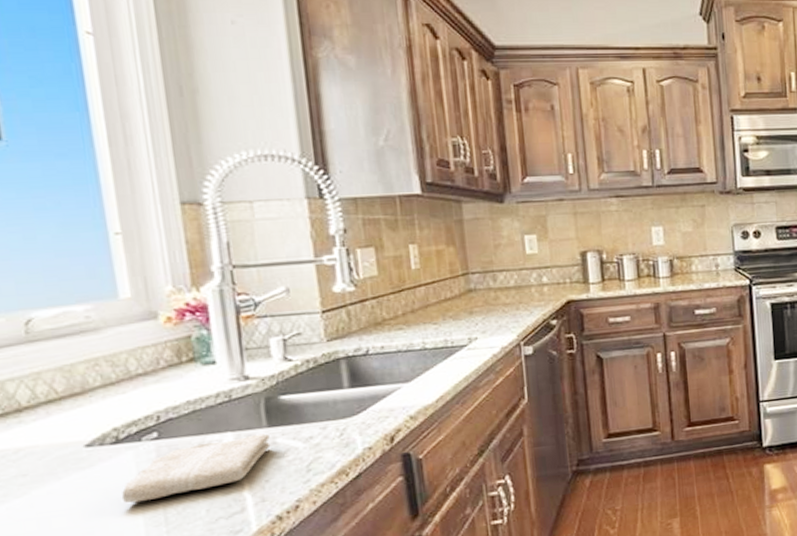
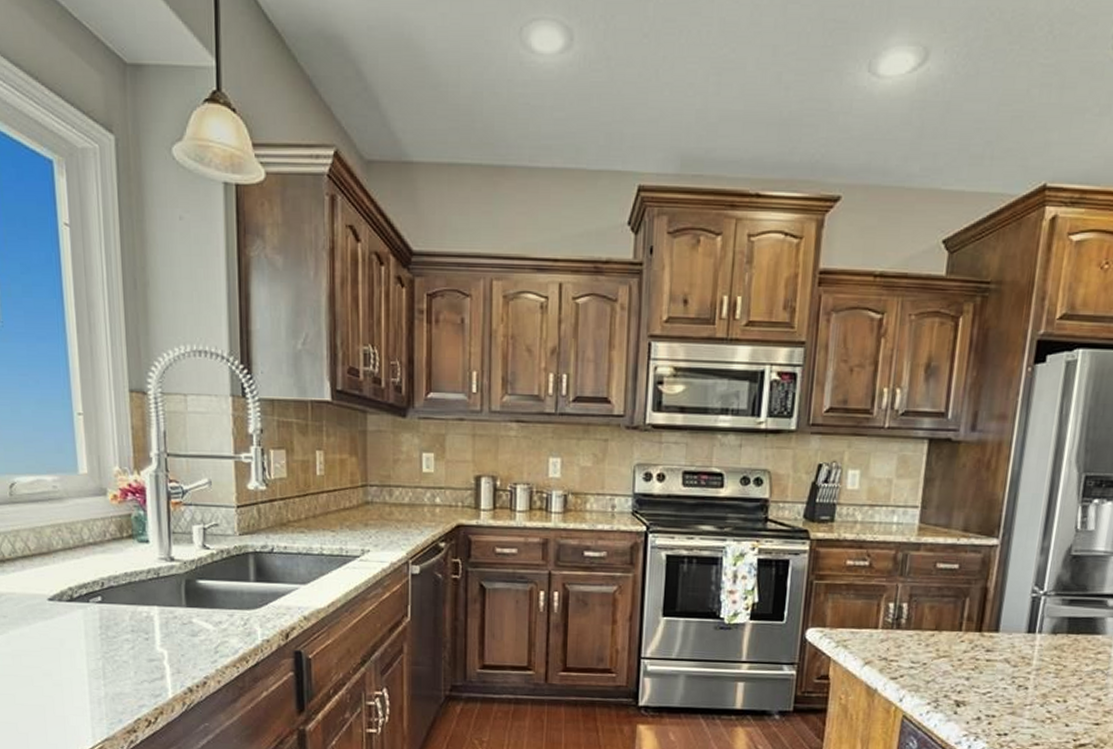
washcloth: present [122,433,271,503] -> none [73,611,187,656]

